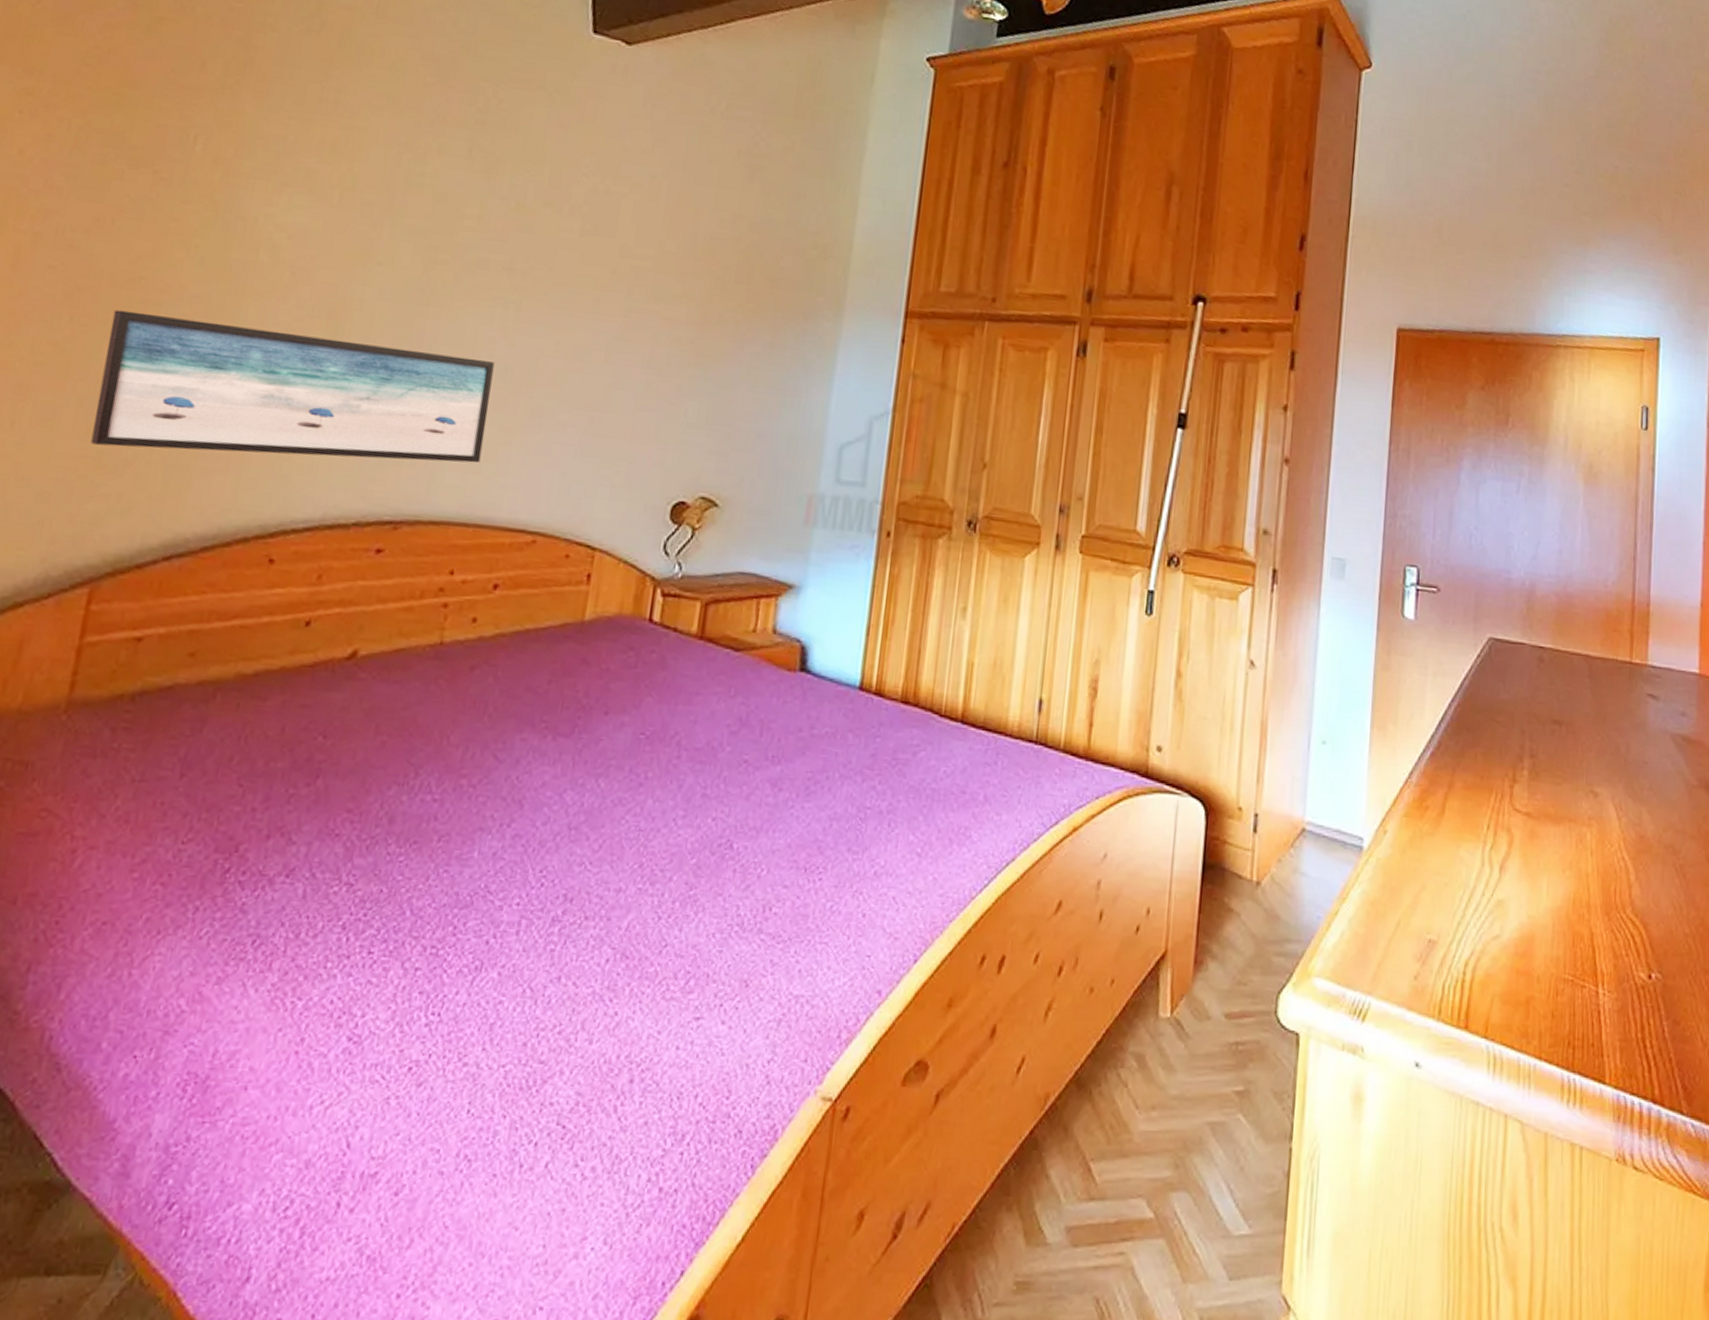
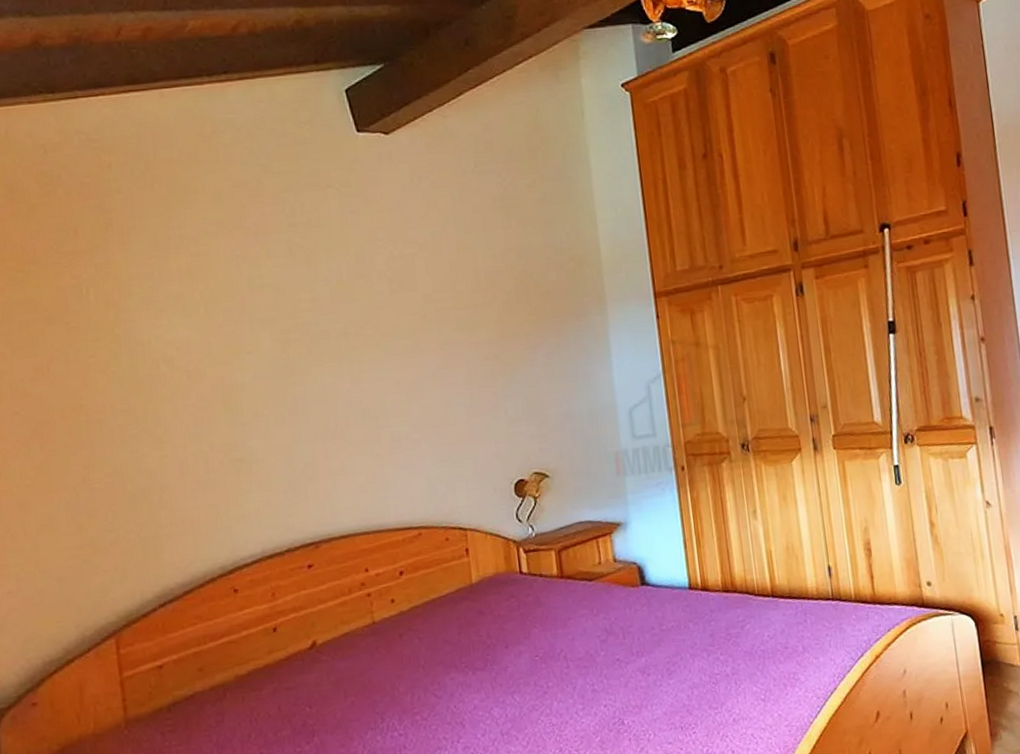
wall art: present [91,309,495,463] -> none [70,407,364,536]

